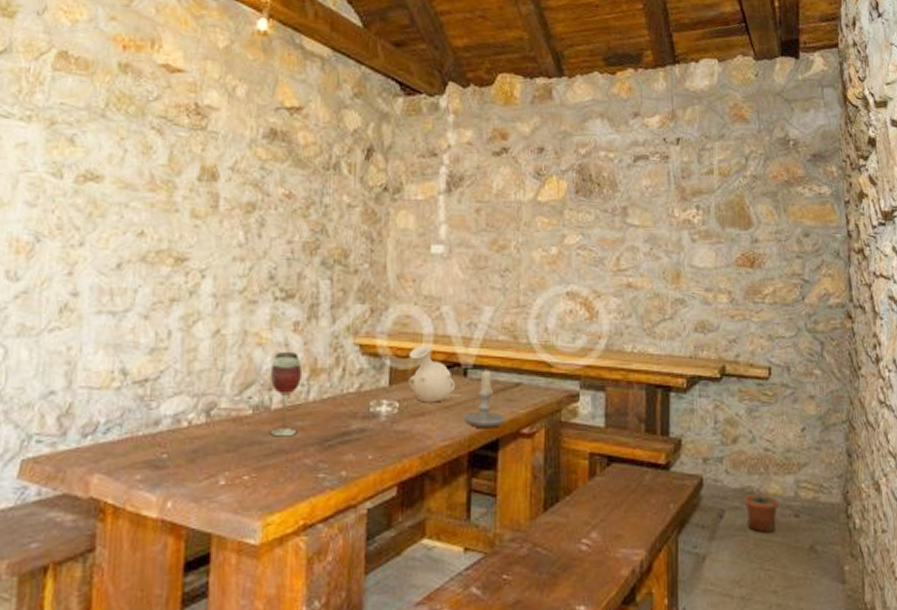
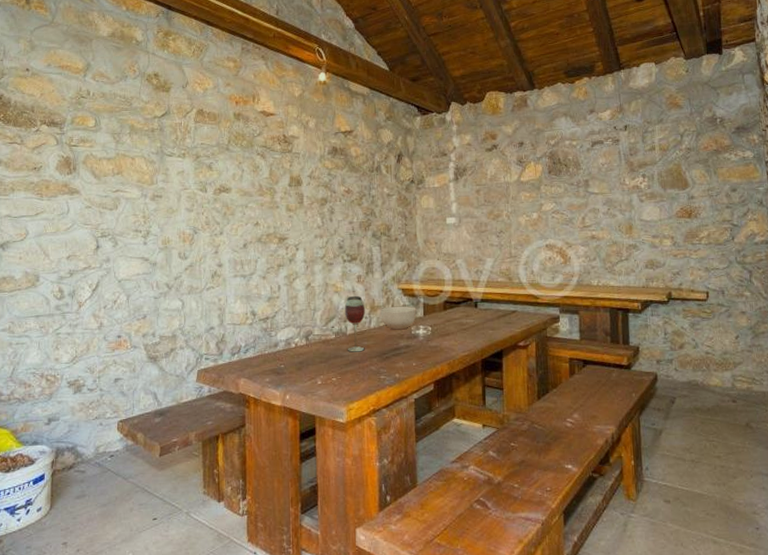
bowl: none [323,370,379,405] -> present [379,306,417,330]
ceramic jug: present [409,343,456,403] -> none [436,286,470,327]
candle: present [464,368,505,429] -> none [477,301,506,343]
planter: present [744,494,779,533] -> none [691,386,719,414]

